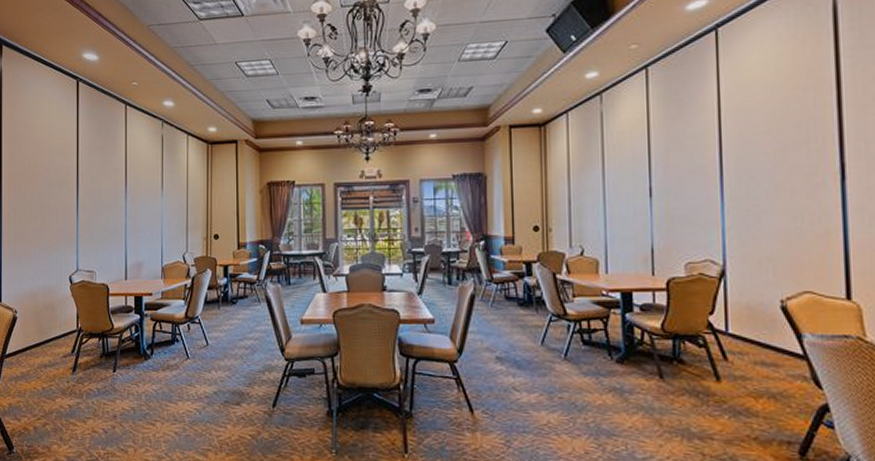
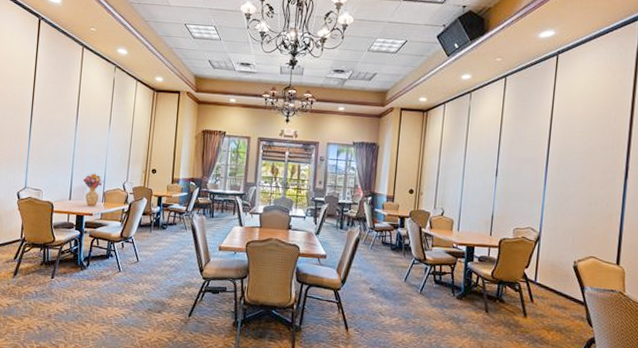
flower arrangement: none [138,245,162,286] -> present [83,172,105,207]

